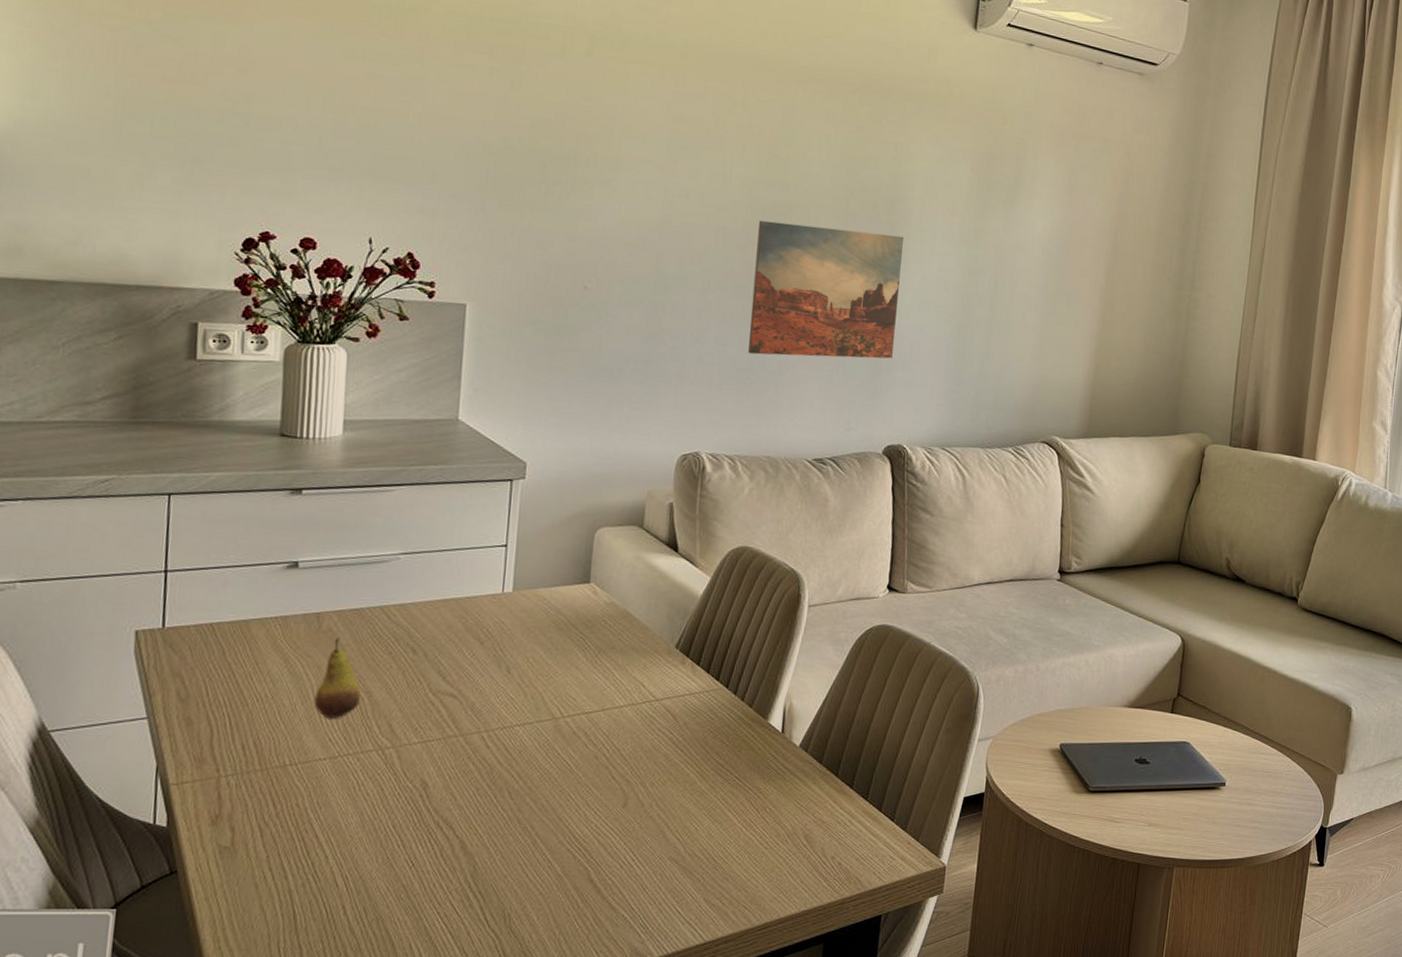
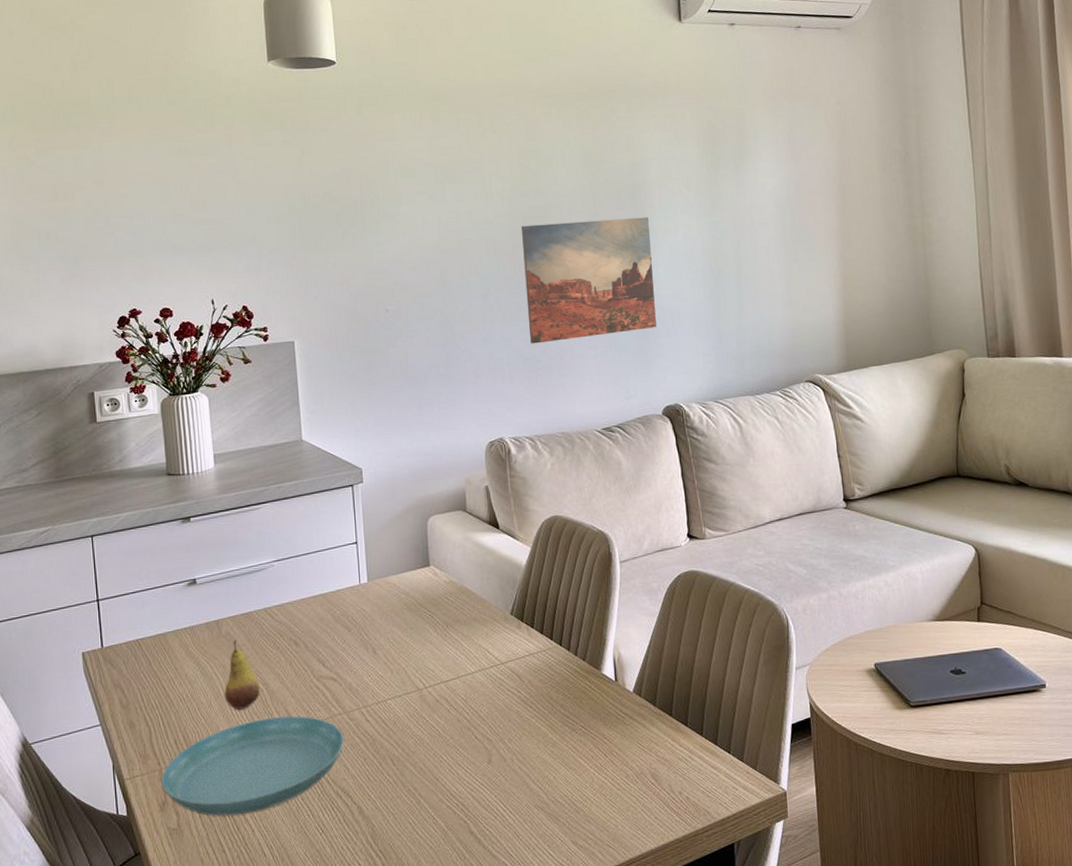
saucer: none [217,731,455,838] -> present [161,716,344,816]

